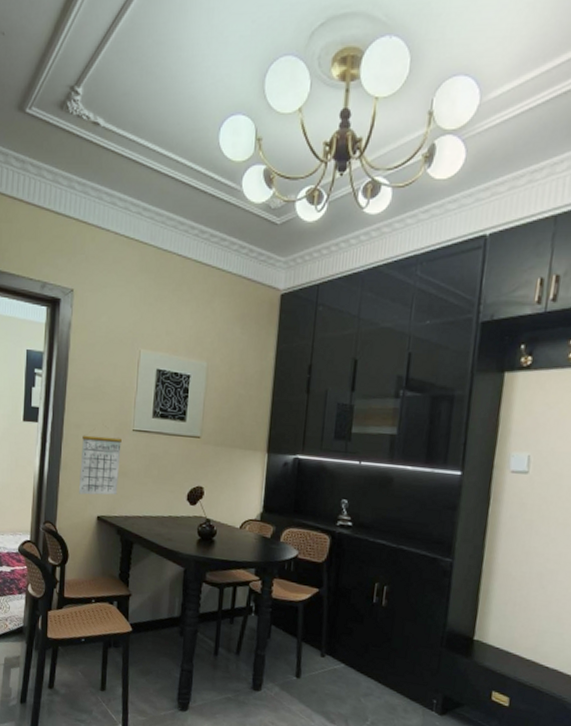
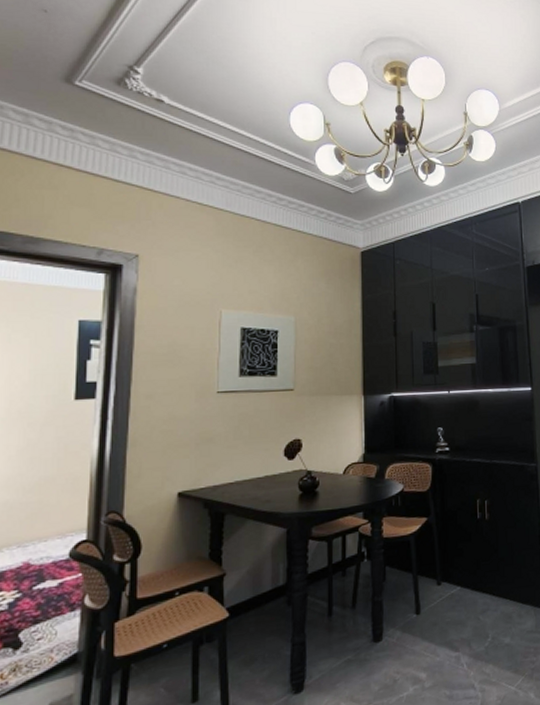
calendar: present [79,426,122,495] -> none [153,391,204,472]

